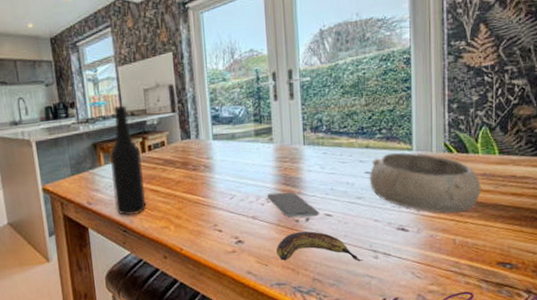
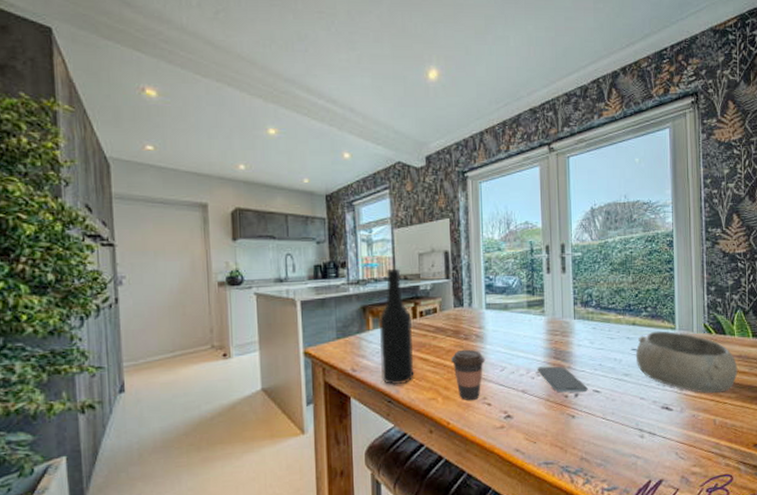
coffee cup: none [181,179,215,228] -> present [451,349,485,401]
banana: present [276,231,364,262] -> none [545,407,630,441]

